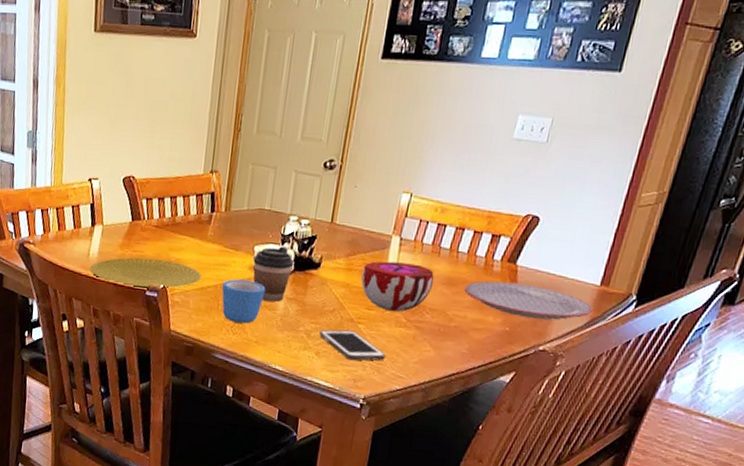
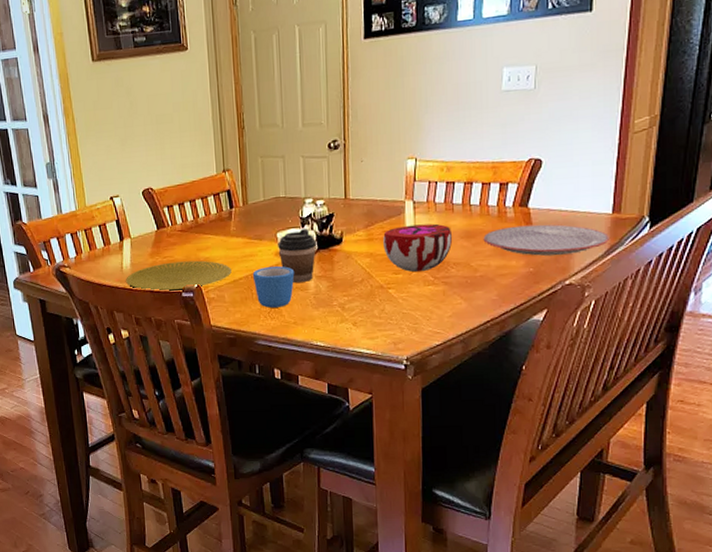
cell phone: present [319,329,386,361] -> none [353,296,420,325]

